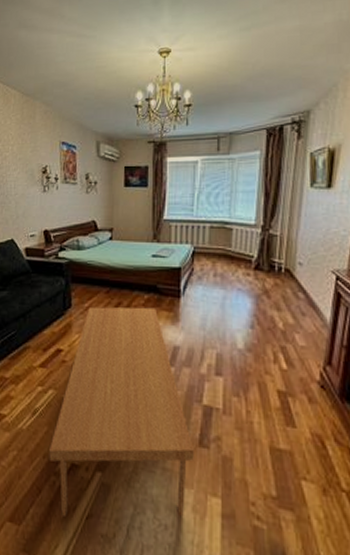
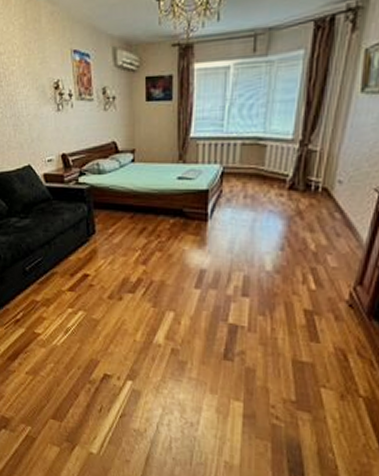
coffee table: present [49,306,194,517] -> none [83,231,219,416]

